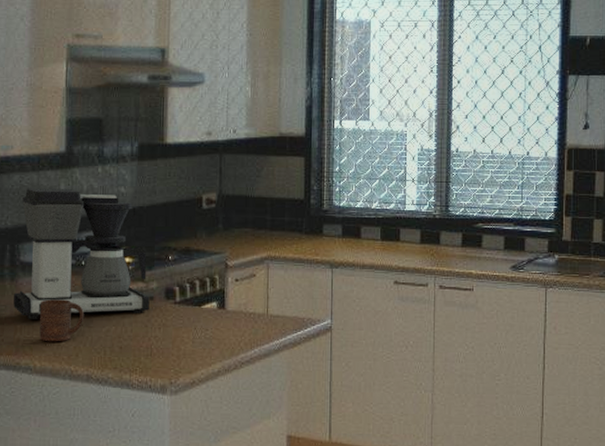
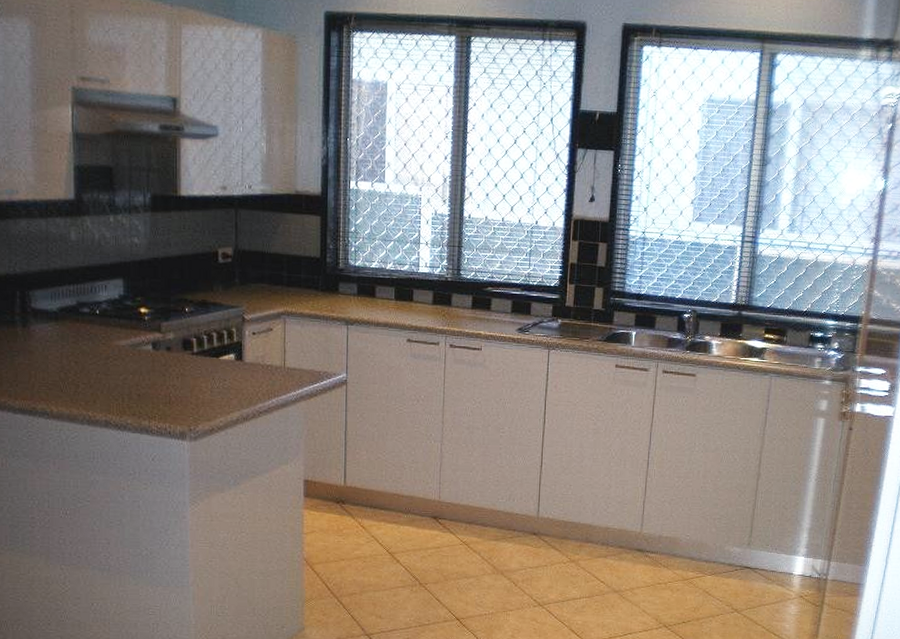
coffee maker: present [13,188,150,319] -> none [27,234,167,366]
cup: present [39,299,85,342] -> none [54,346,101,389]

